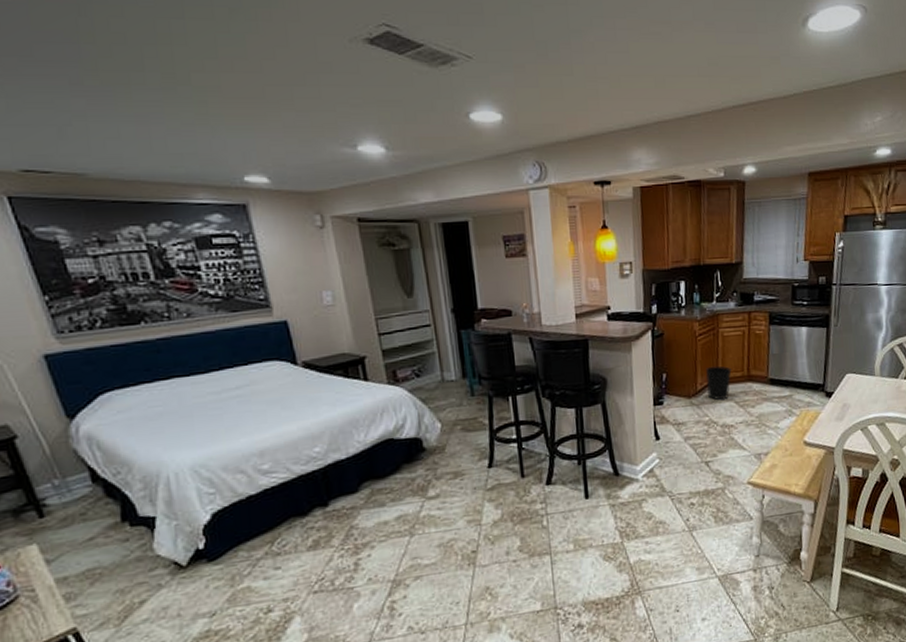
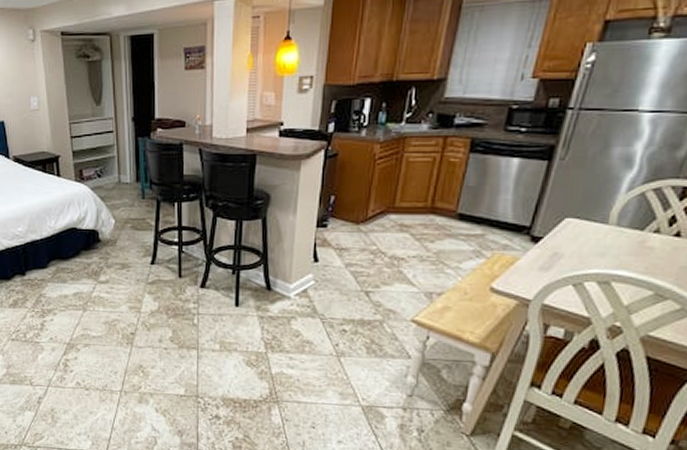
wastebasket: present [706,366,732,401] -> none [378,193,412,231]

